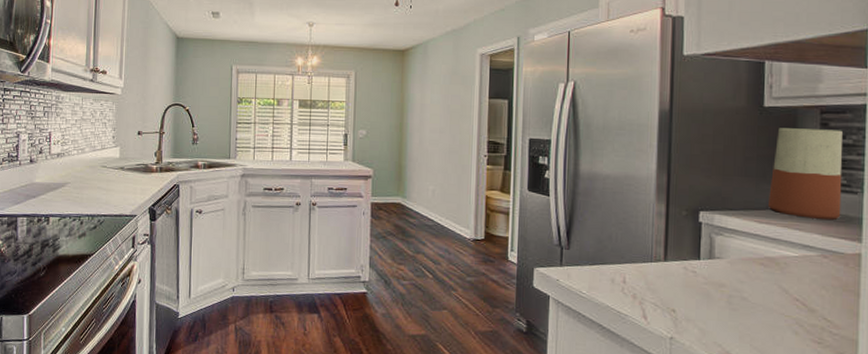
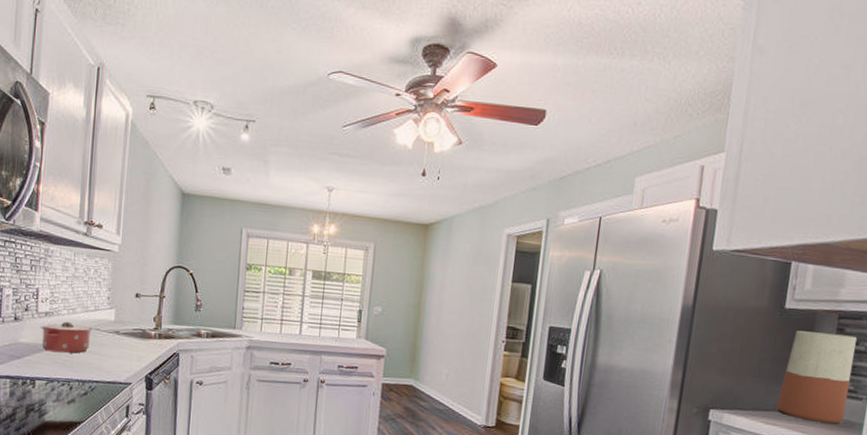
casserole: none [53,161,100,191] -> present [40,321,93,354]

